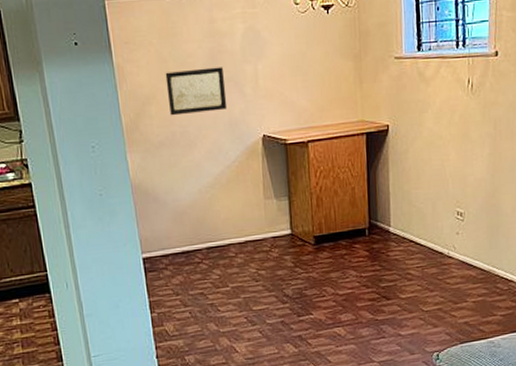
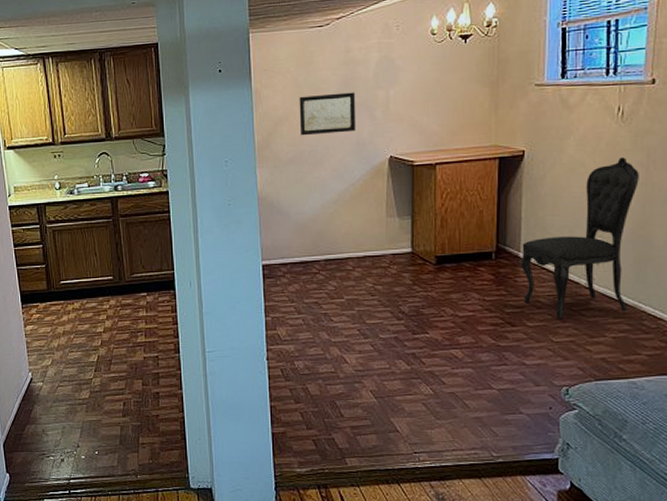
dining chair: none [391,129,488,289] -> present [520,157,639,319]

